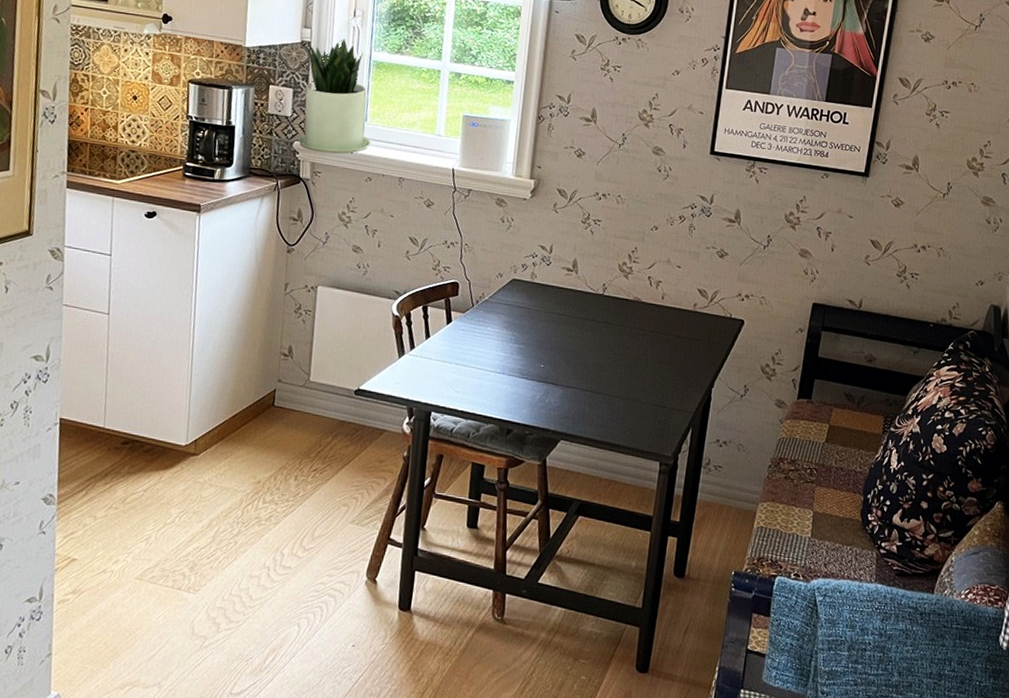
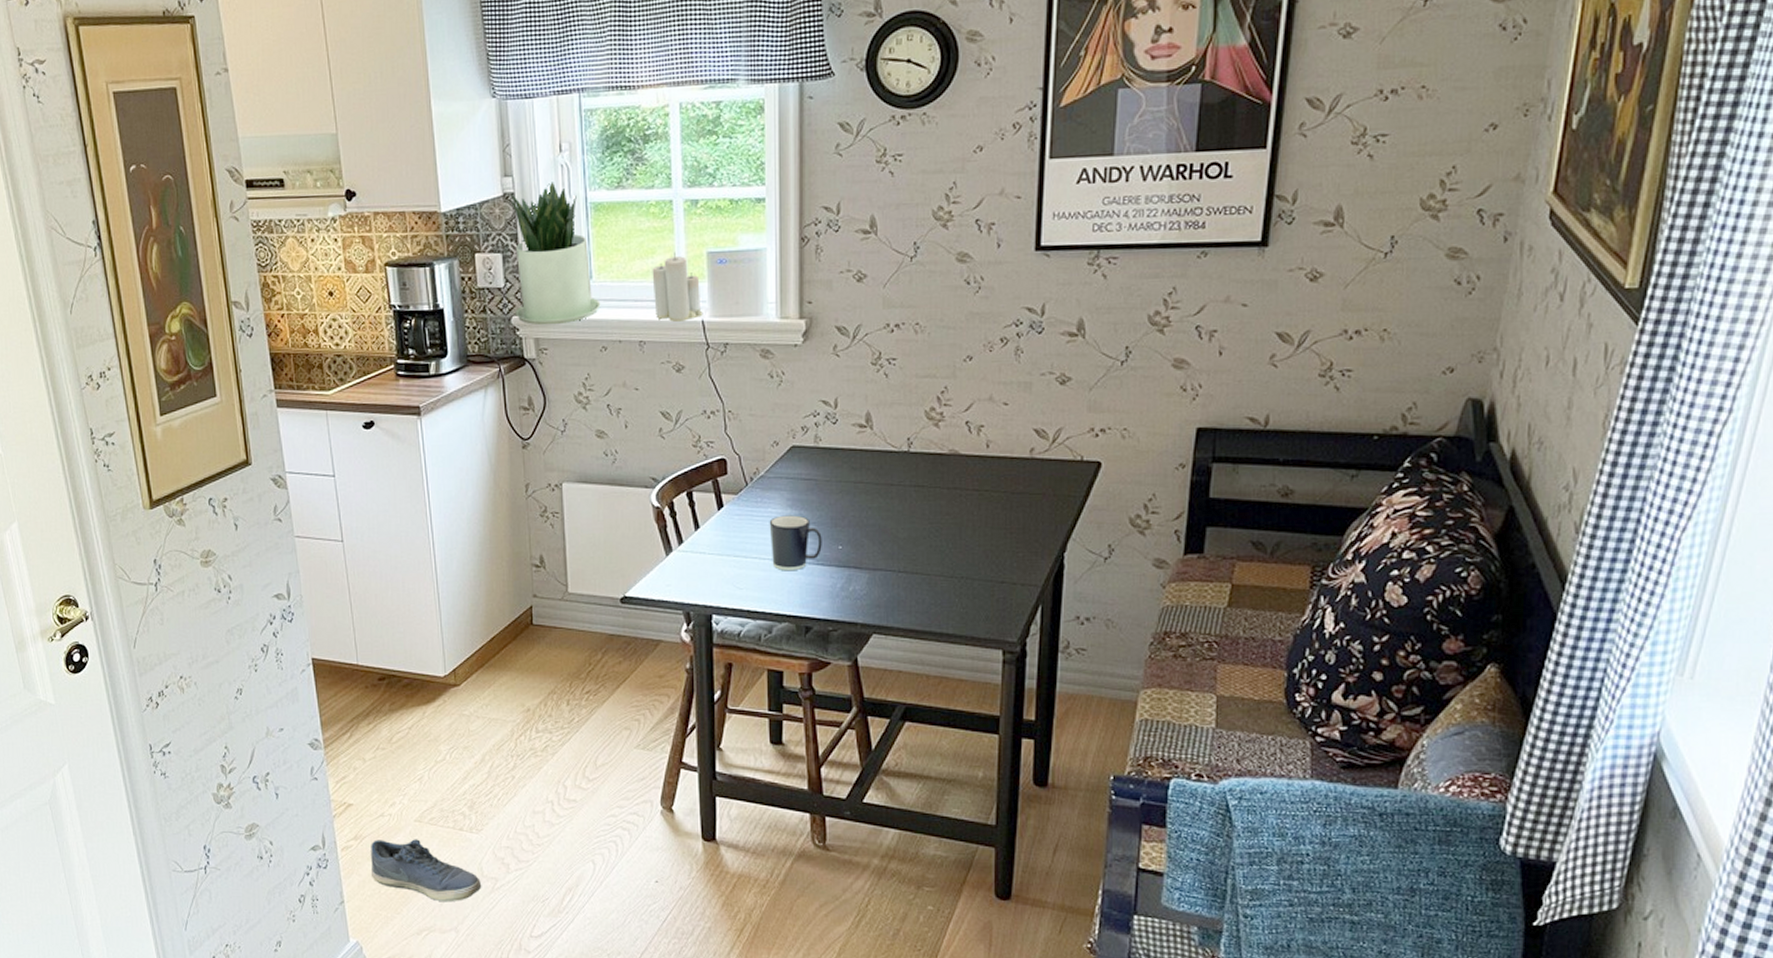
shoe: none [84,594,191,658] -> present [371,839,482,902]
candle: none [415,111,455,168] -> present [652,252,703,323]
mug: none [486,334,529,382] -> present [769,515,822,571]

